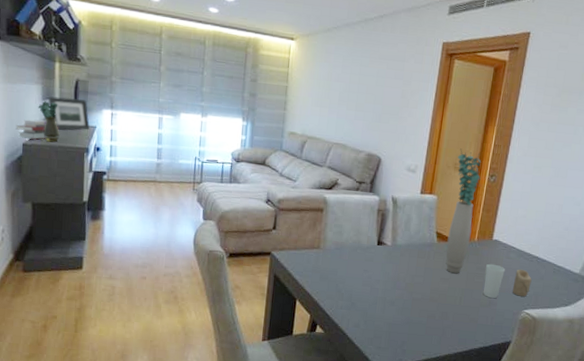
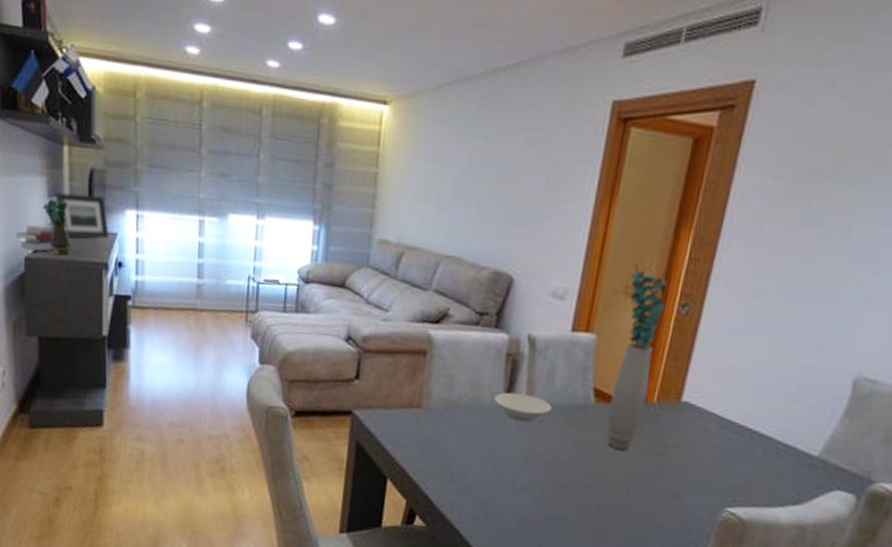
bowl: none [370,236,409,256] -> present [494,392,552,422]
cup: present [483,263,505,299] -> none [663,437,699,490]
candle: present [512,269,532,297] -> none [708,446,741,489]

